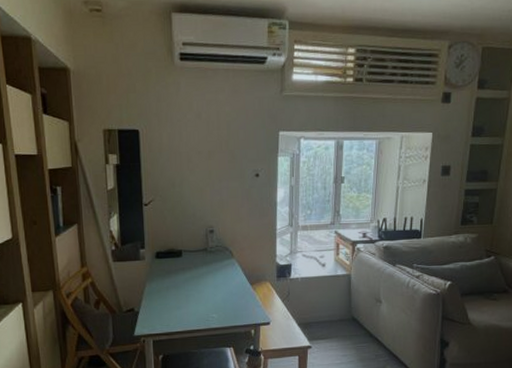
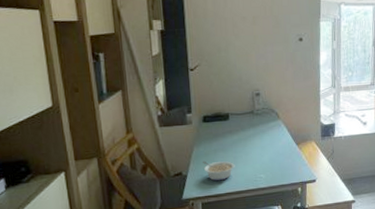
legume: none [155,298,187,319] -> present [203,161,235,181]

